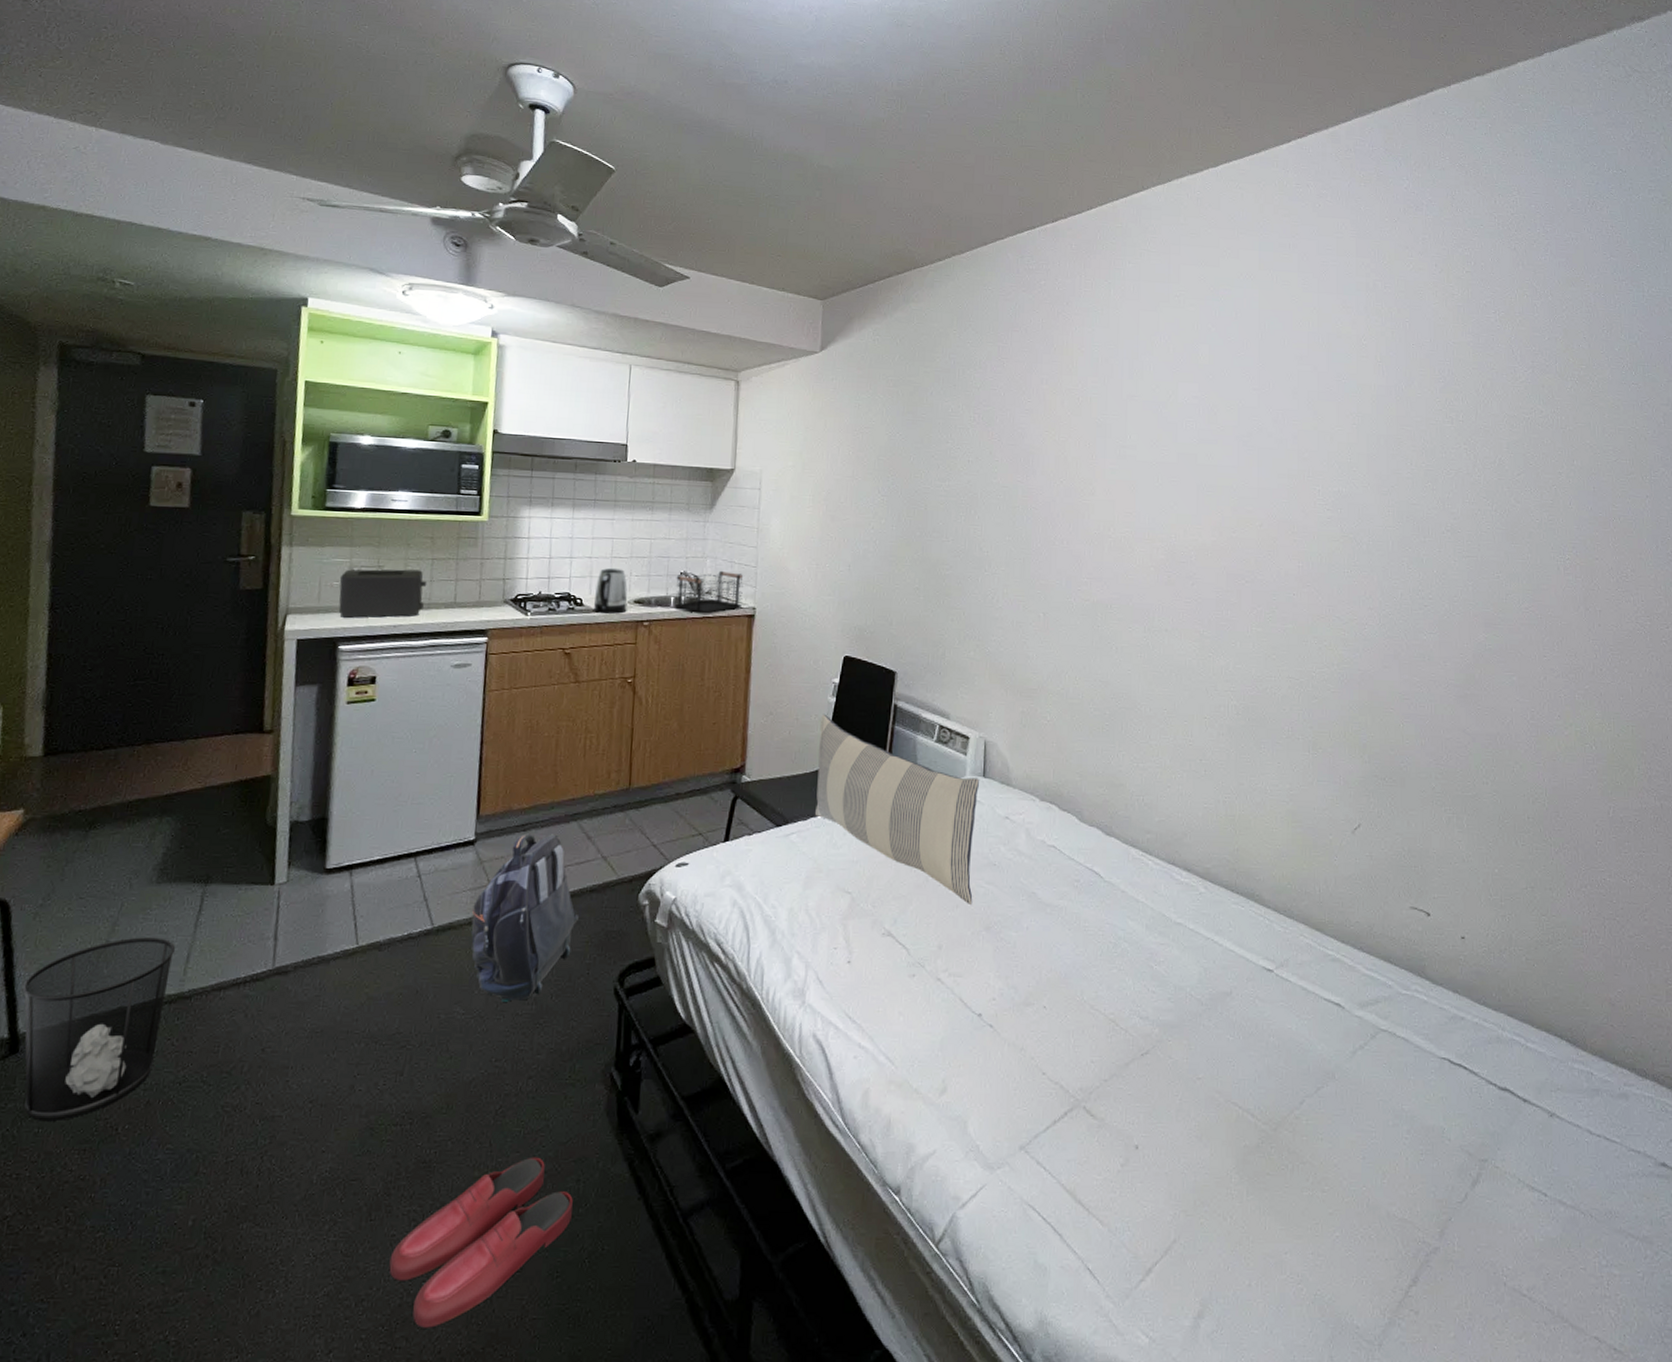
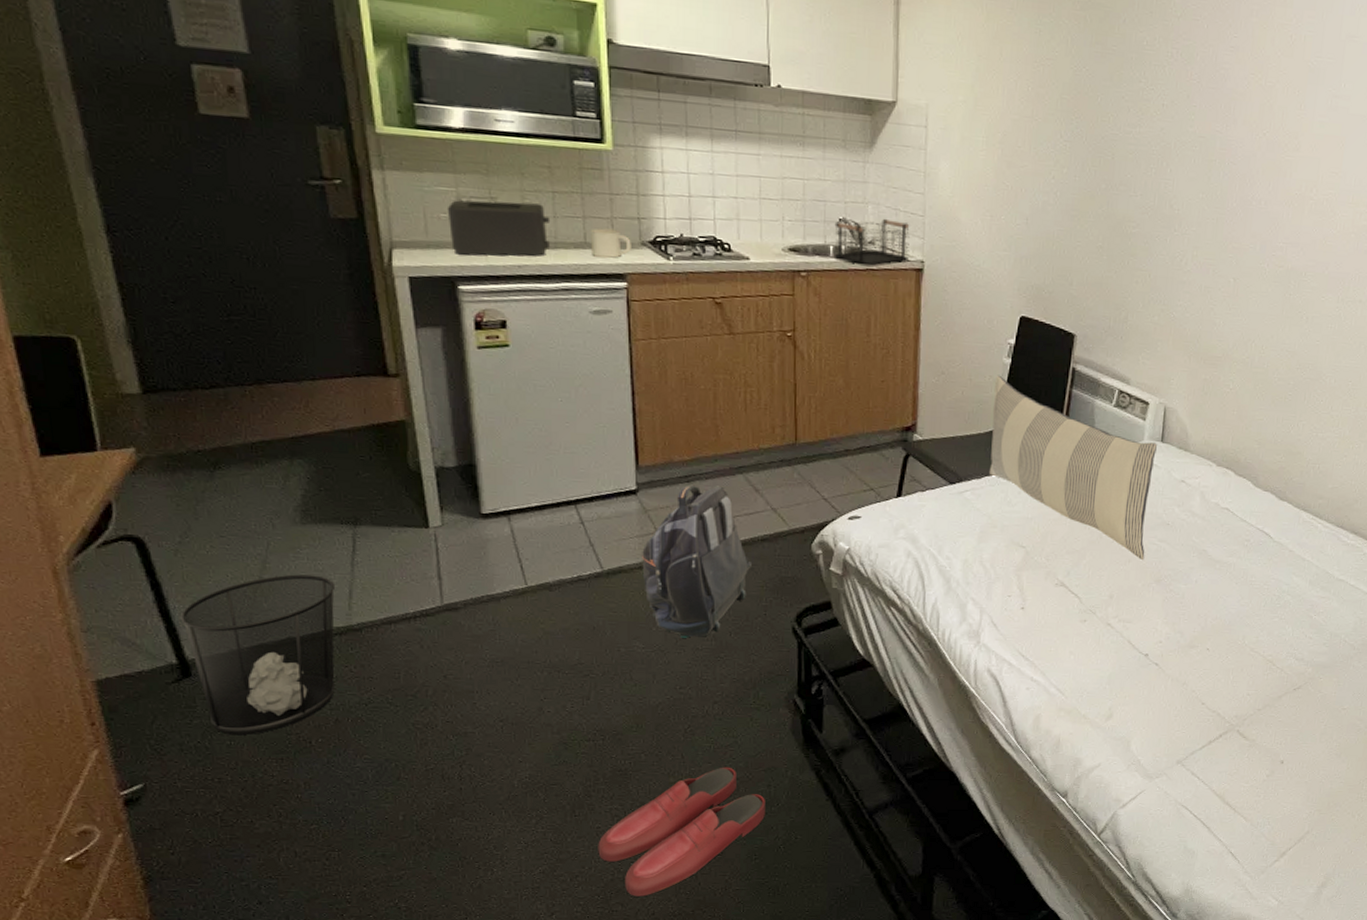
mug: none [459,589,495,616] -> present [590,228,631,259]
kettle: present [594,567,628,615] -> none [744,210,782,263]

